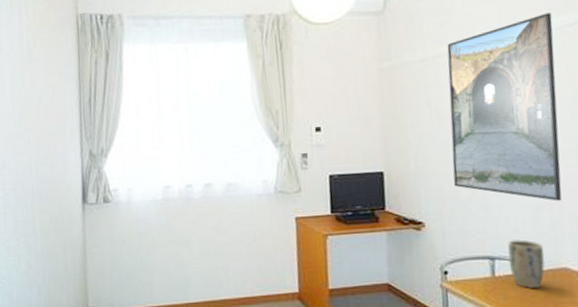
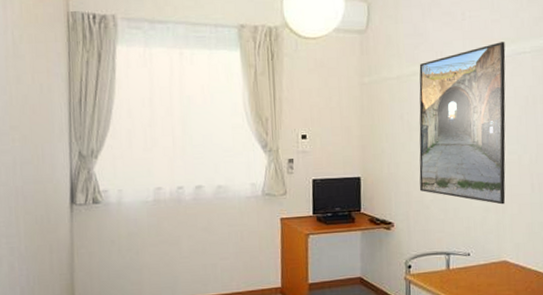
plant pot: present [507,239,546,288] -> none [460,237,490,279]

